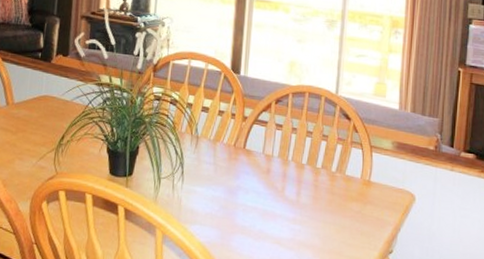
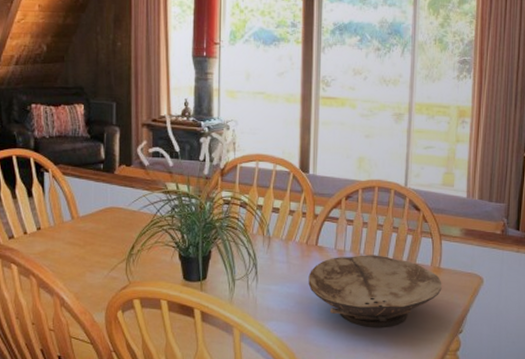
bowl: none [234,161,372,242] -> present [308,255,442,328]

